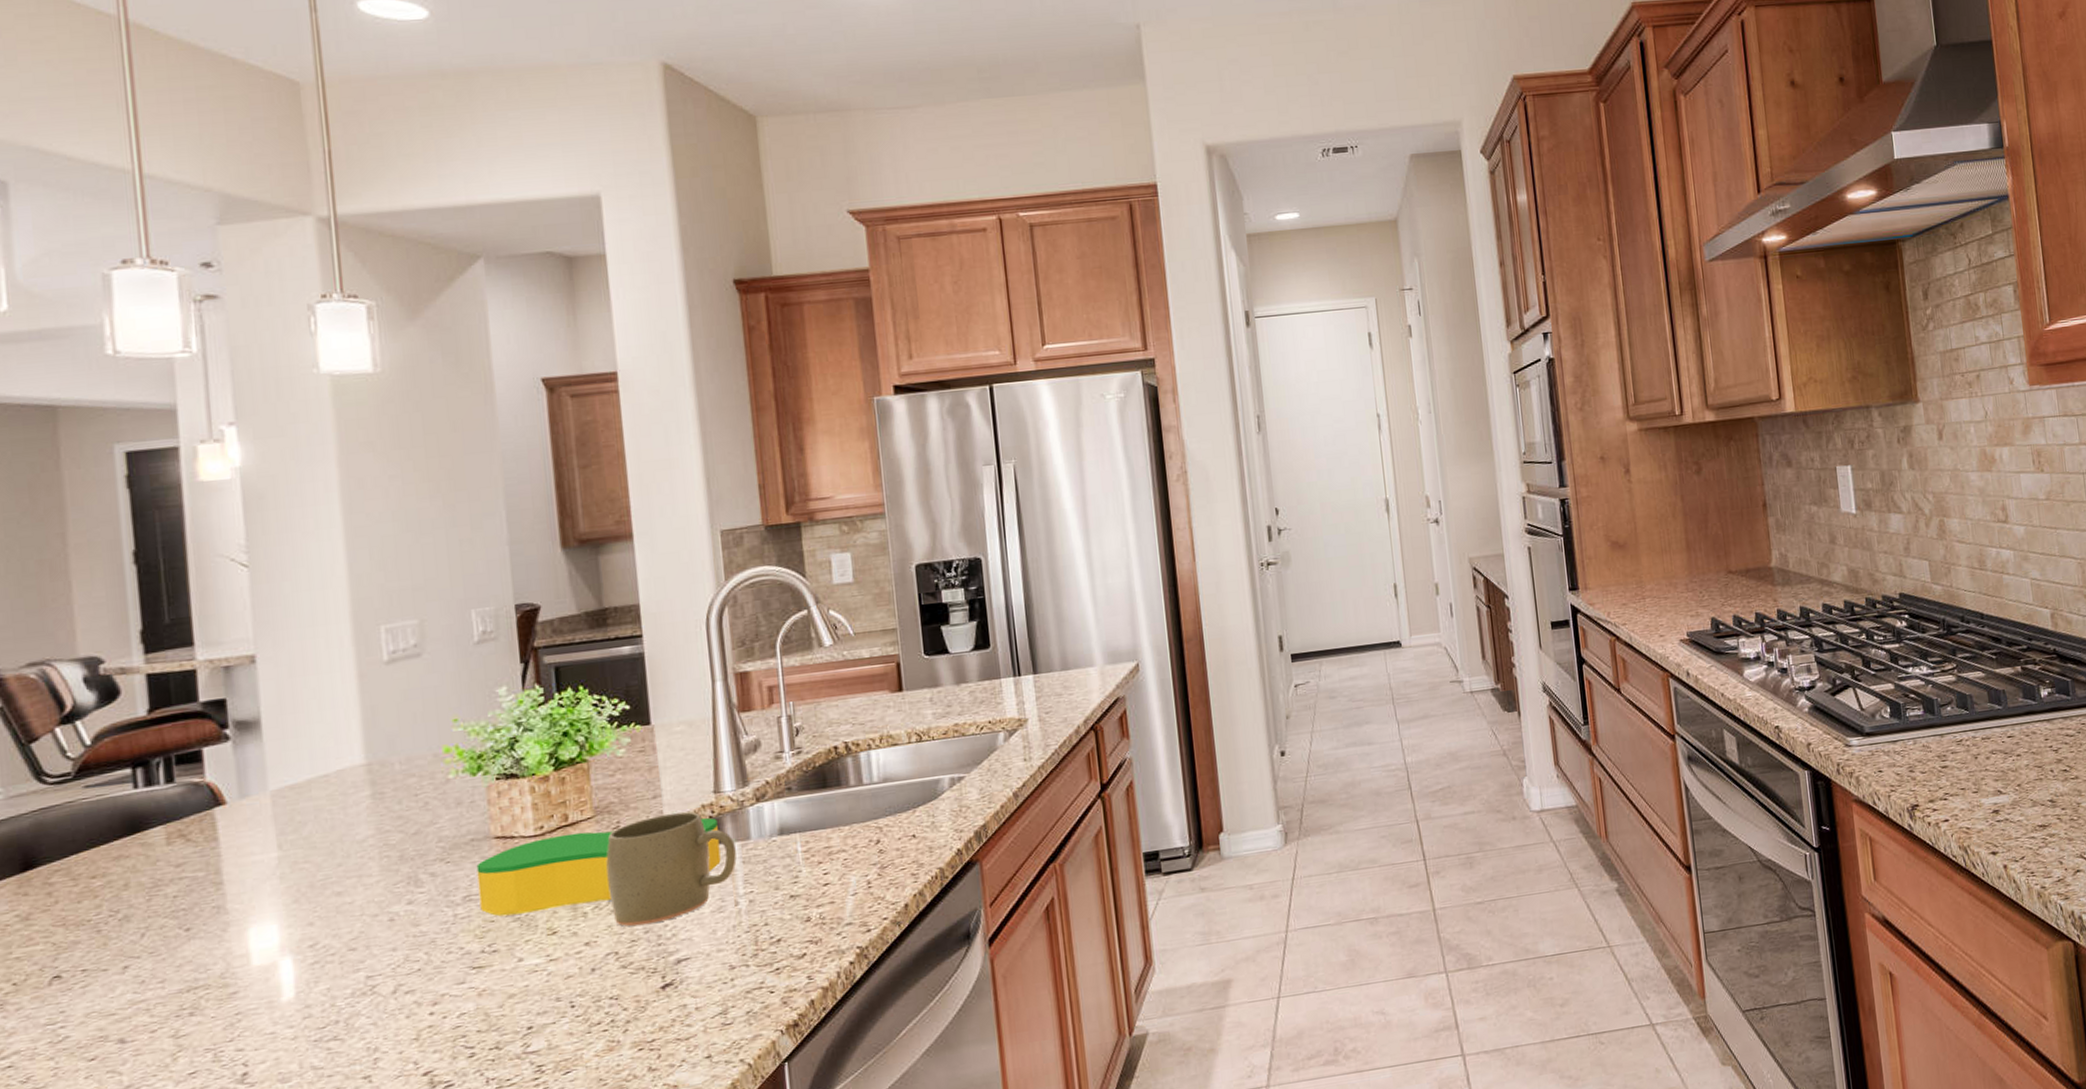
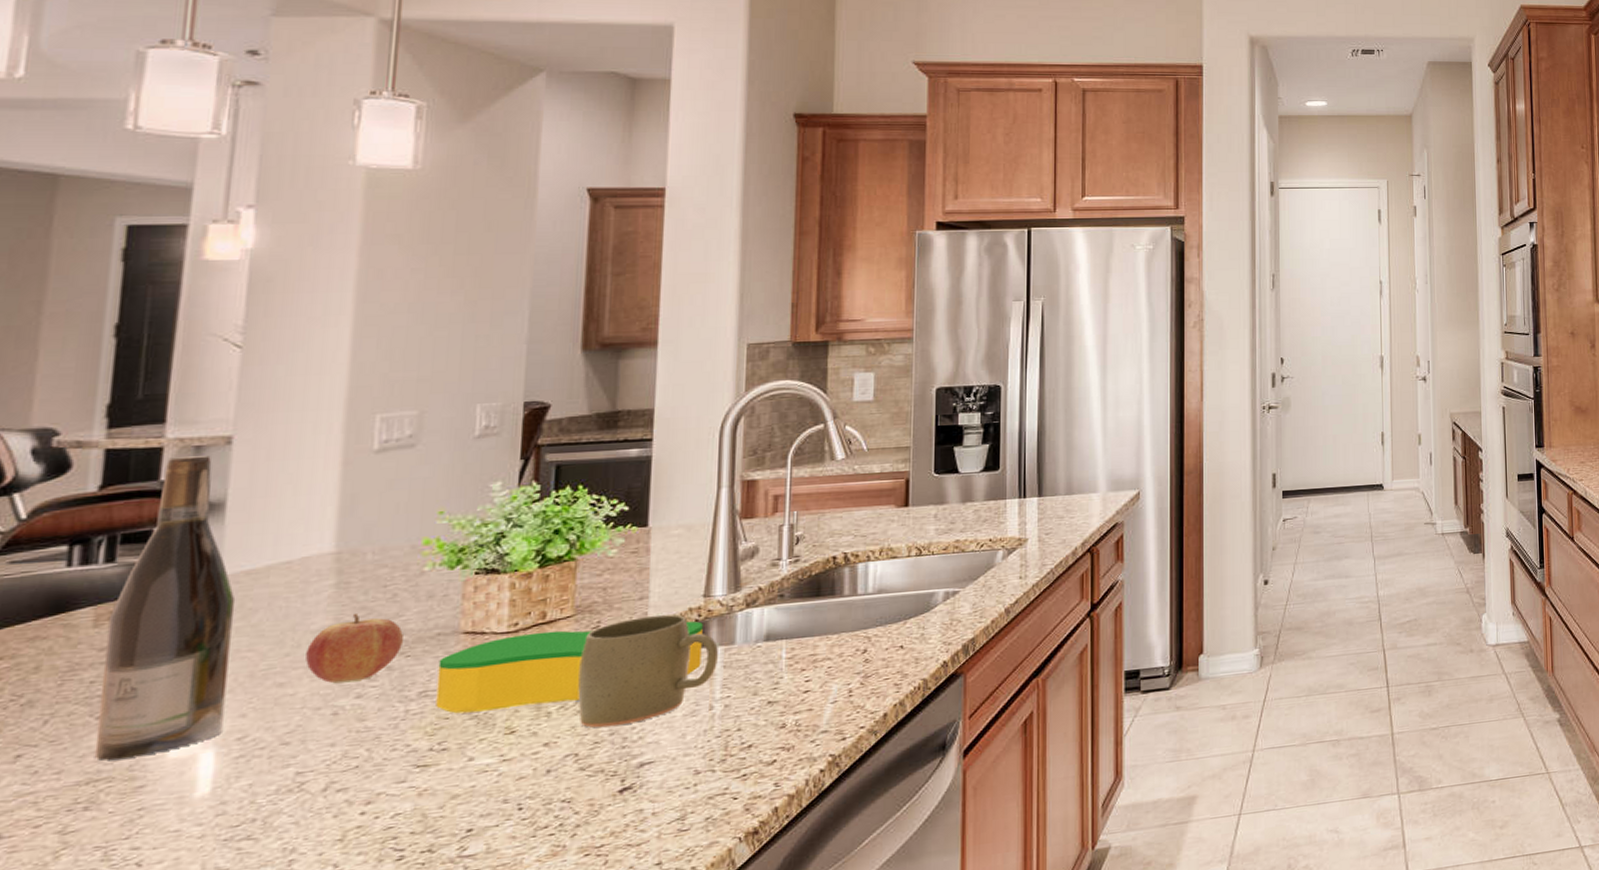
wine bottle: none [178,675,295,969] -> present [94,455,236,760]
fruit: none [356,822,441,891] -> present [306,613,403,684]

